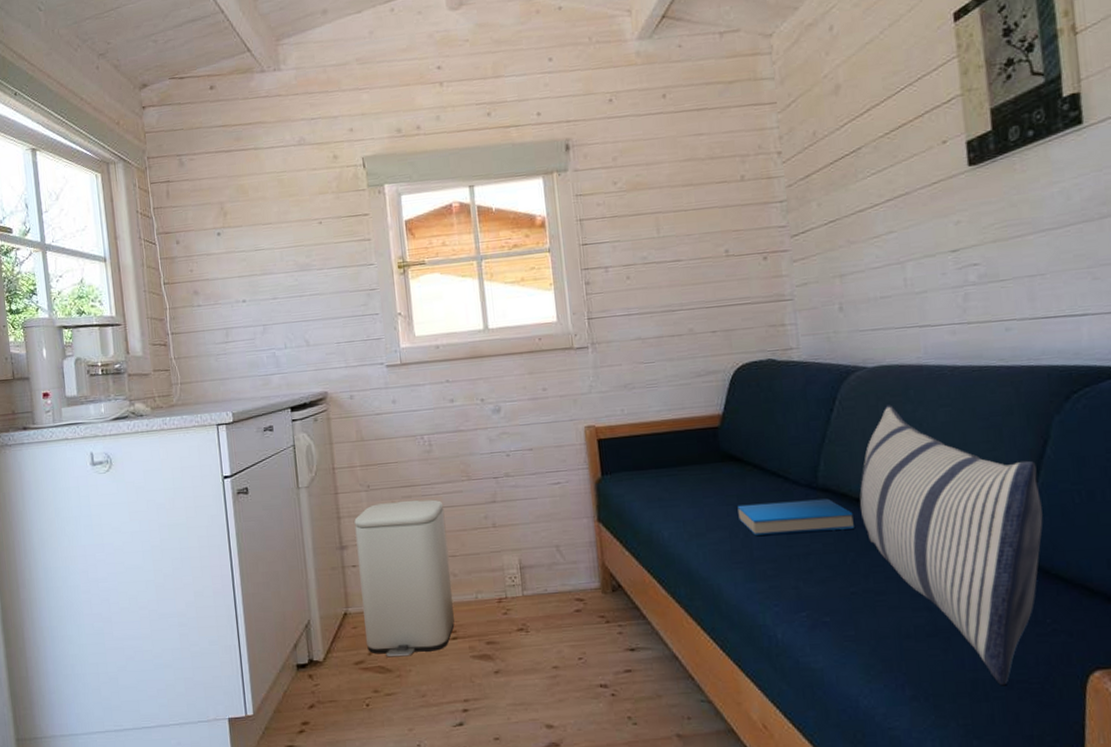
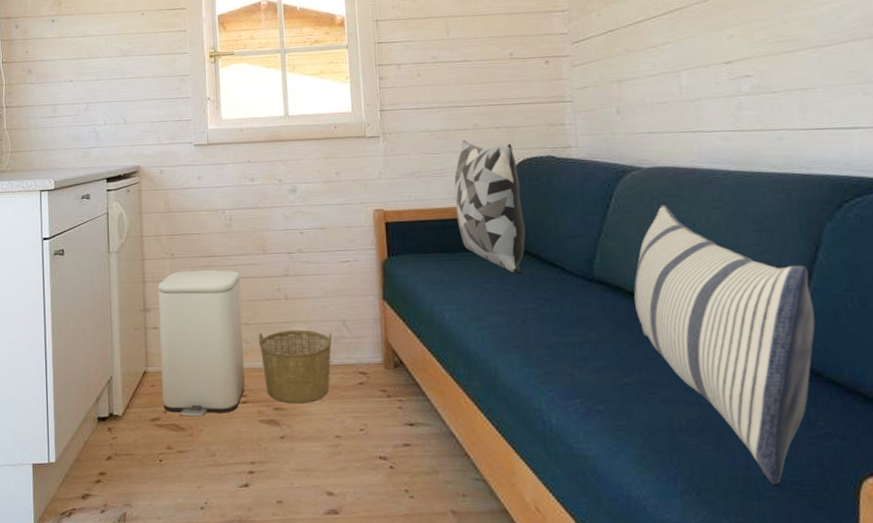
basket: none [467,558,546,637] -> present [259,329,333,404]
pillow: none [669,345,747,486] -> present [454,139,526,274]
book: present [737,498,854,536] -> none [516,290,628,322]

